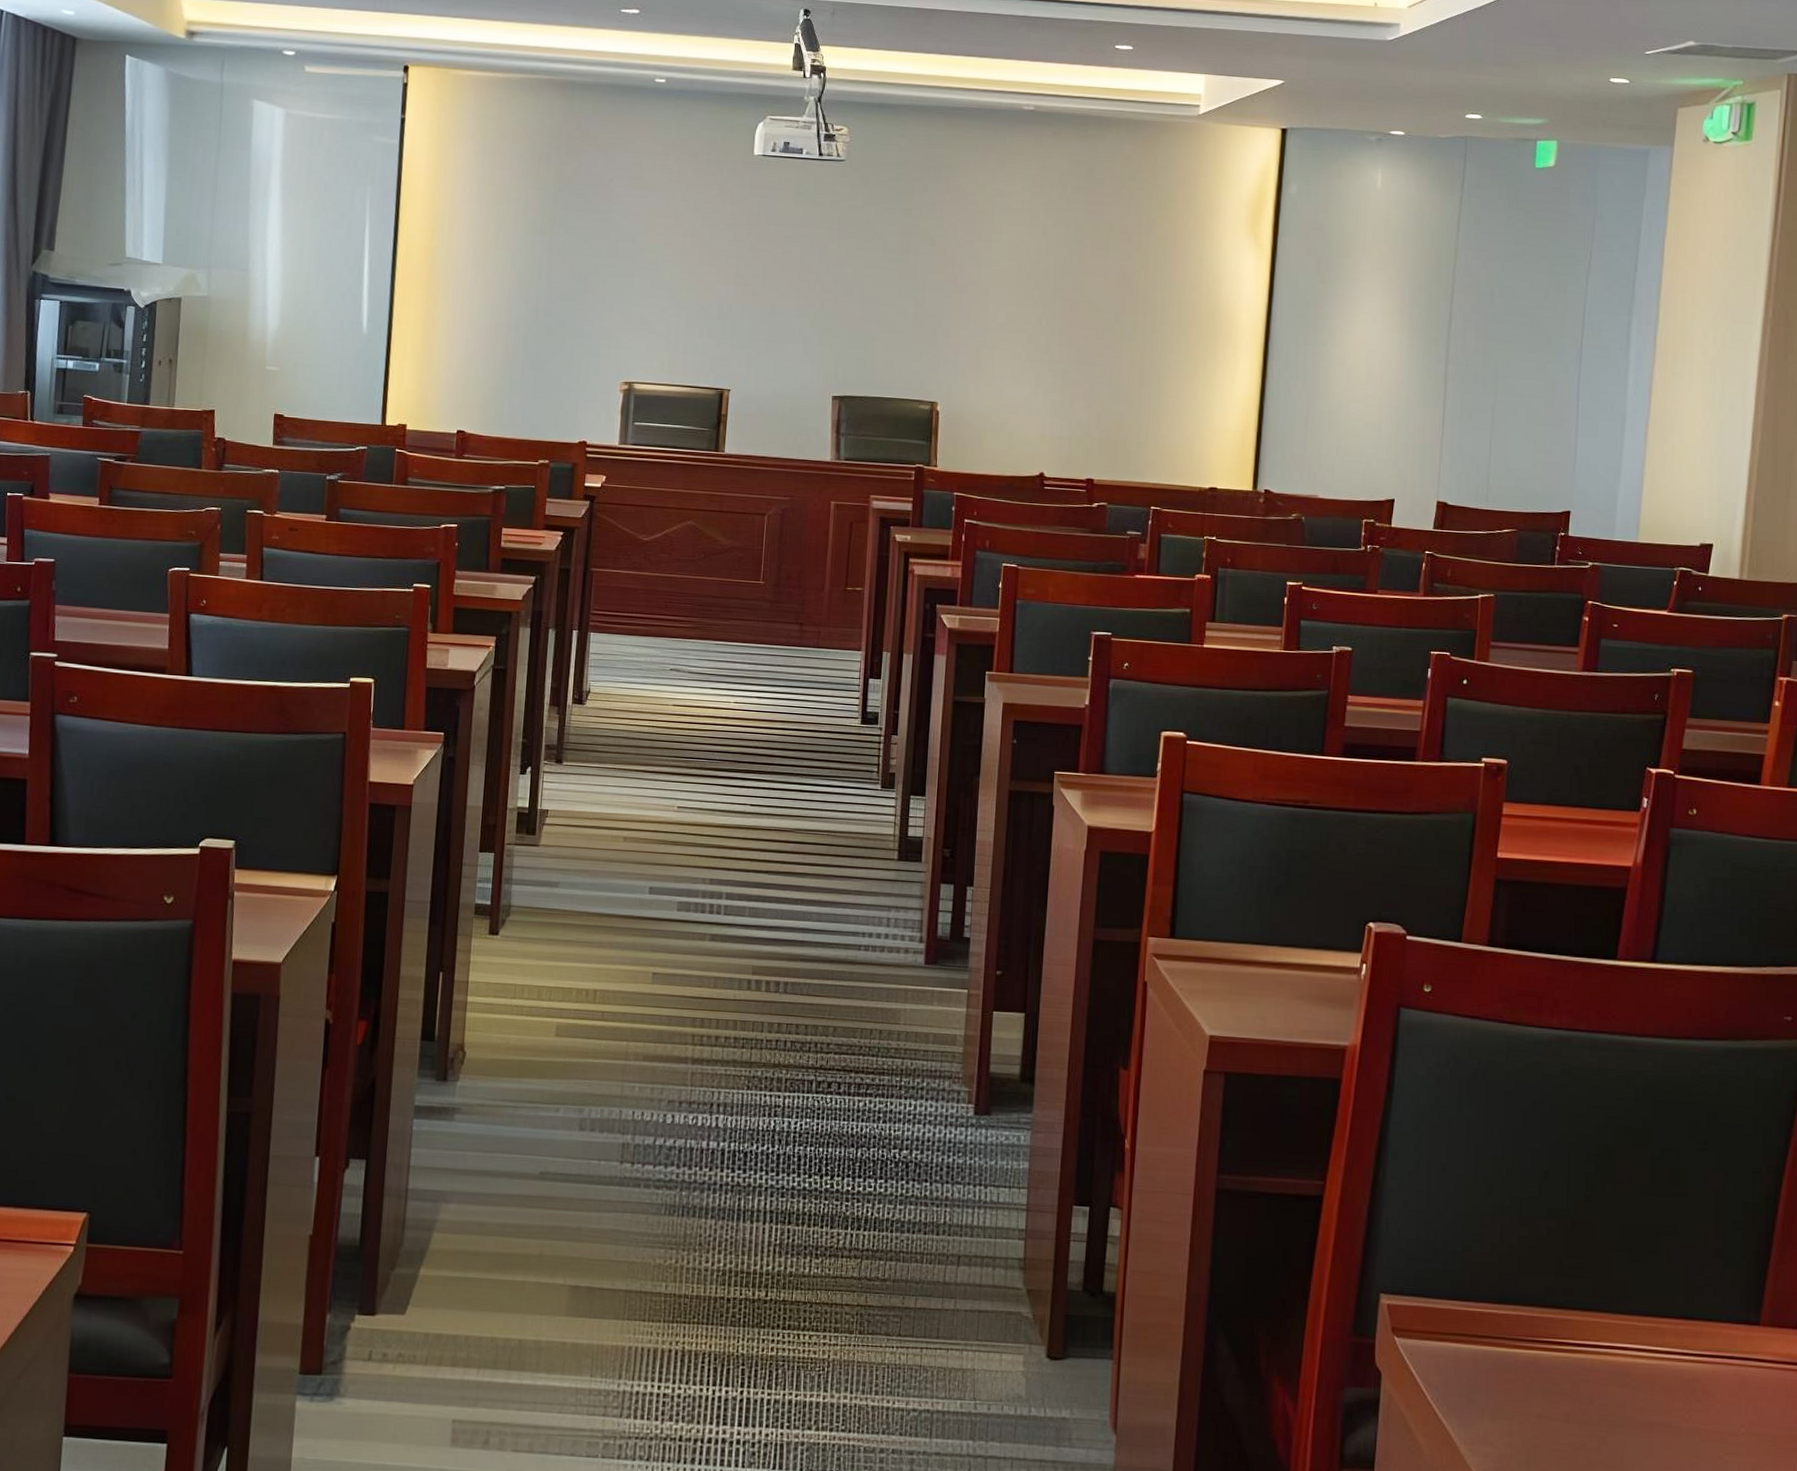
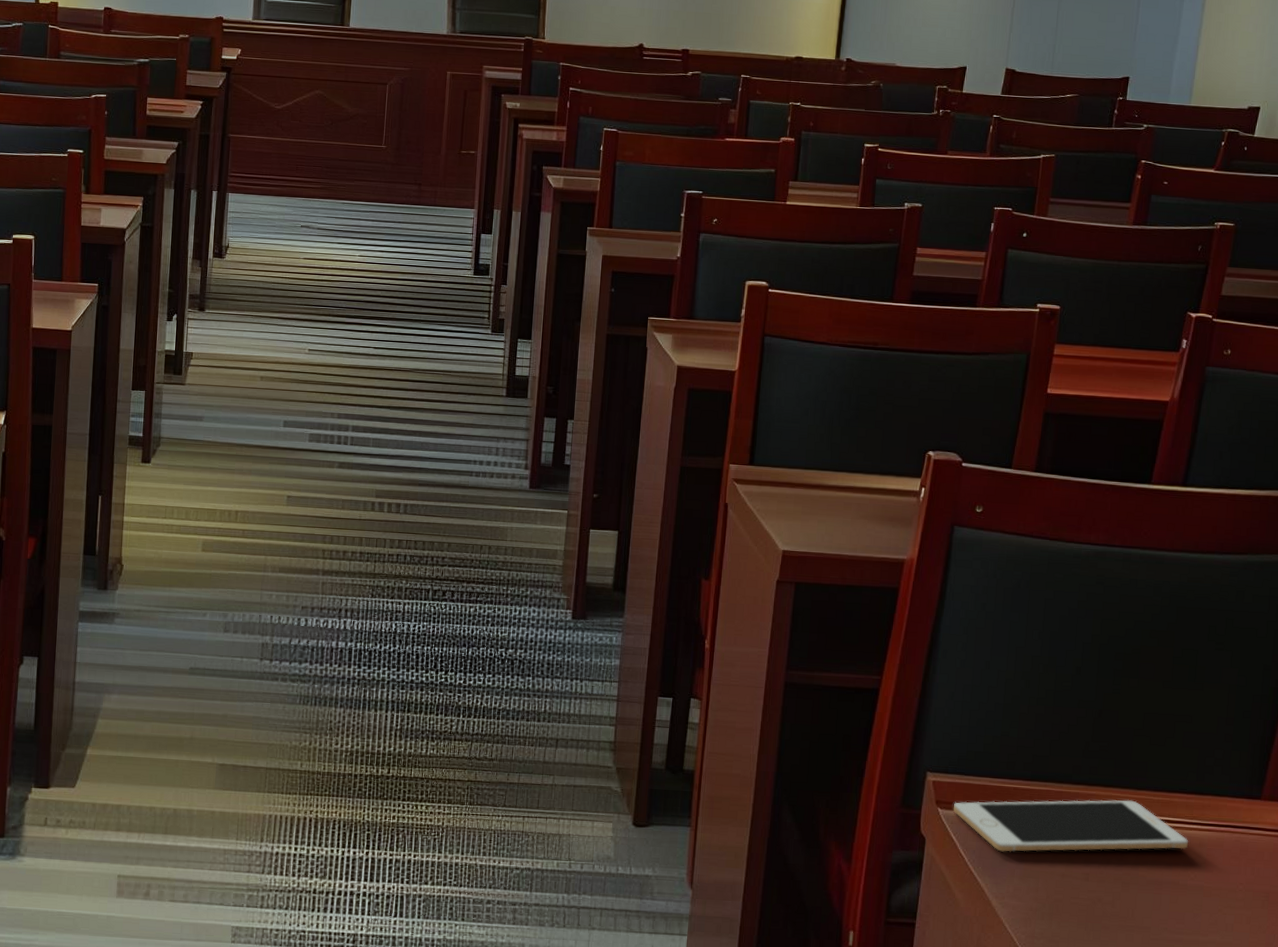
cell phone: none [1412,1326,1681,1389] -> present [953,800,1189,852]

